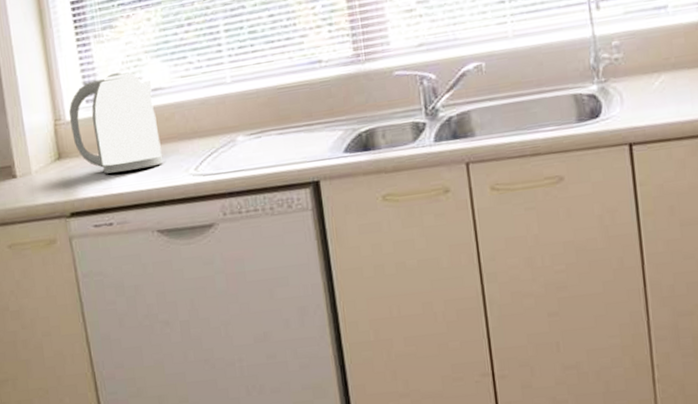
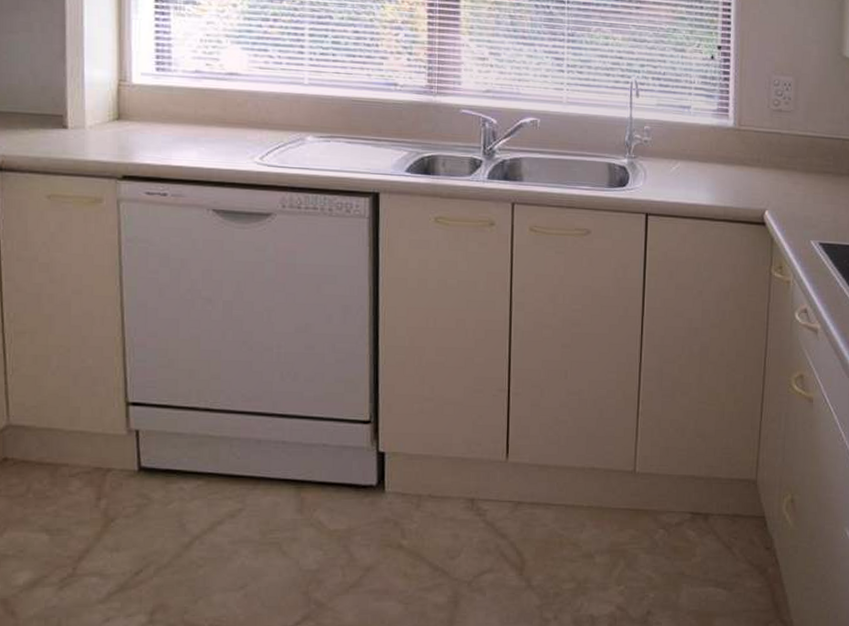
kettle: present [69,72,163,174] -> none [136,48,230,148]

